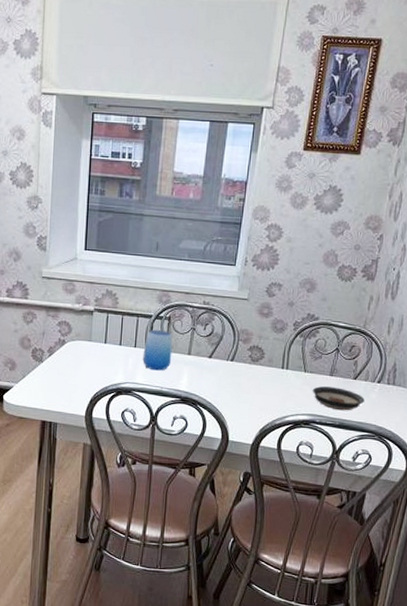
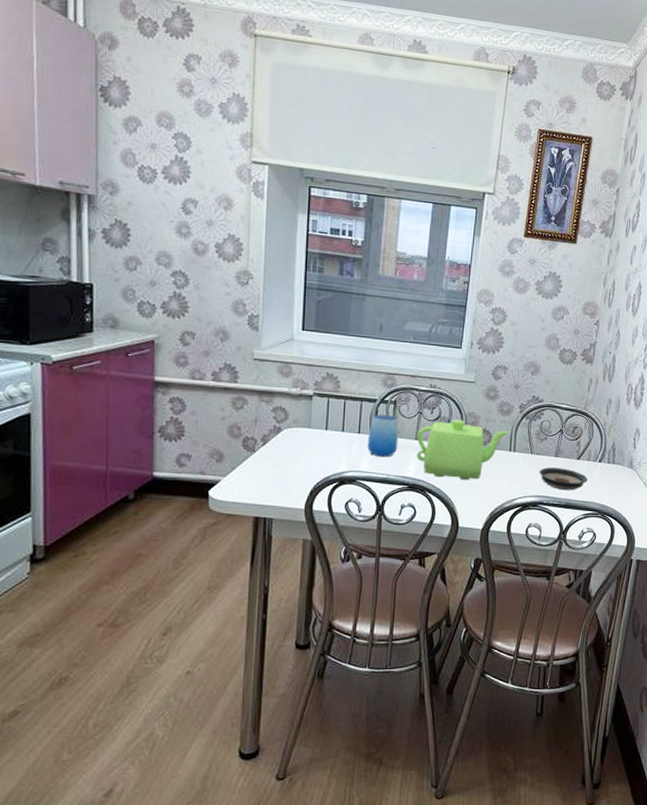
teapot: none [189,336,283,396] -> present [416,419,510,481]

